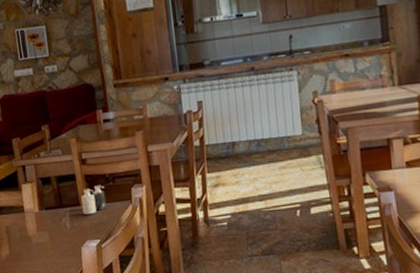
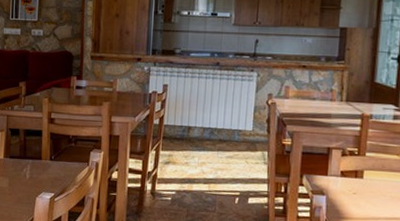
candle: present [81,185,107,214] -> none [43,144,67,169]

